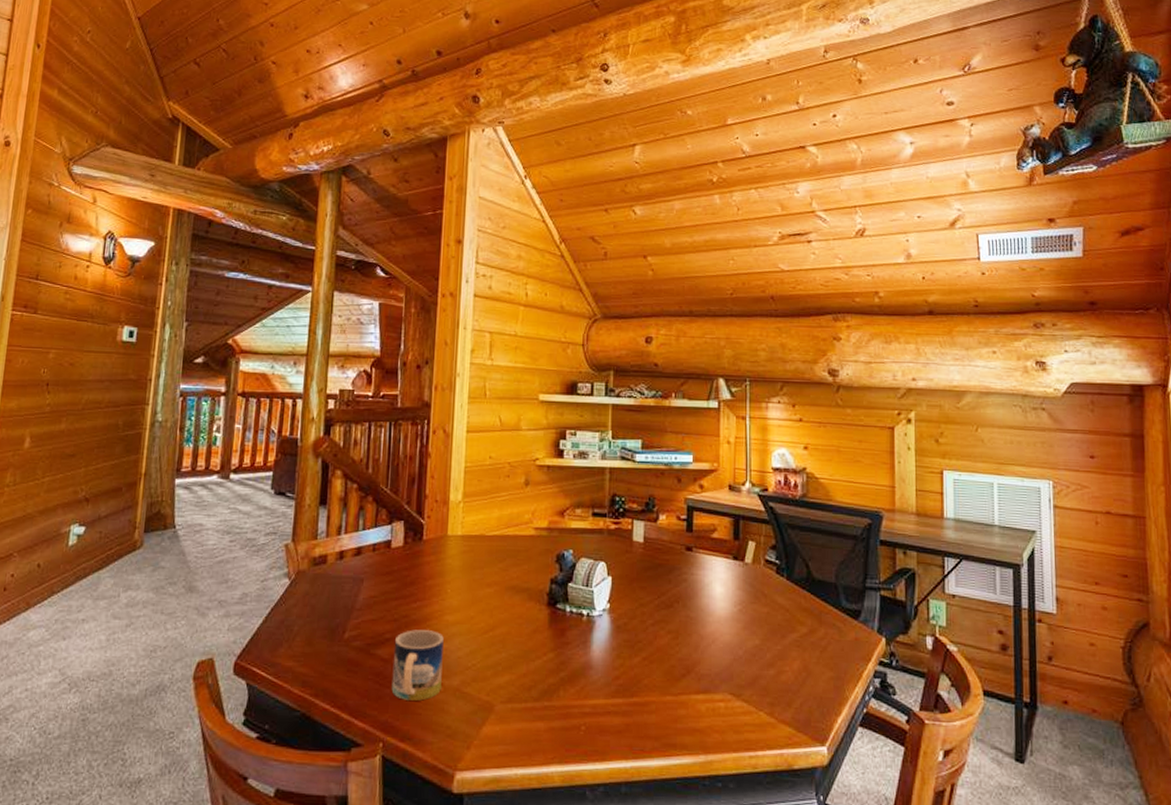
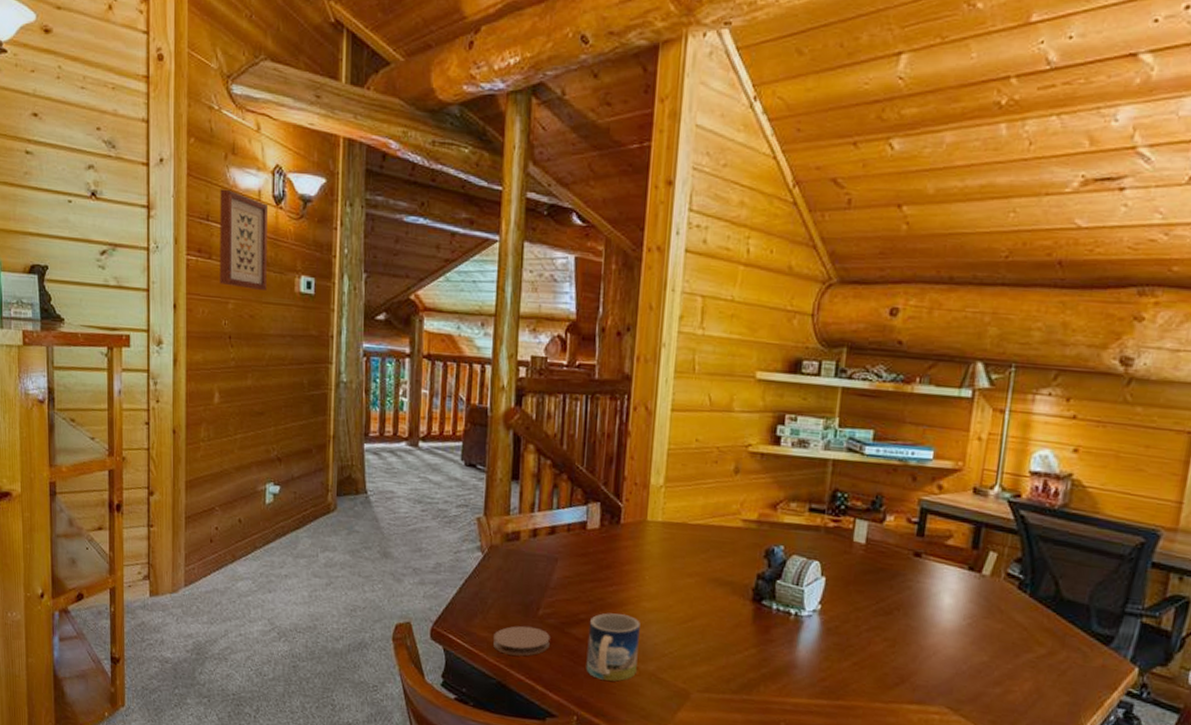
wall art: none [42,252,97,340] -> present [219,188,267,290]
coaster: none [298,651,356,684] -> present [493,626,550,657]

